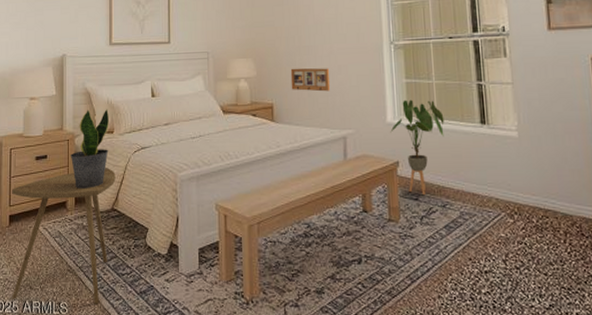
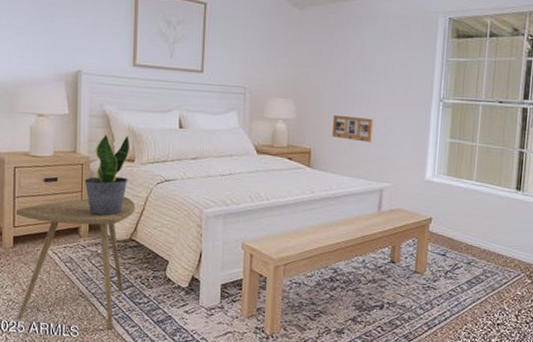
house plant: present [390,99,445,196] -> none [427,159,482,252]

